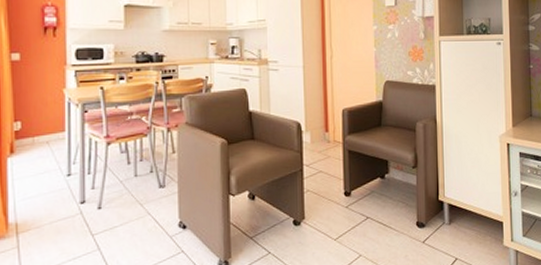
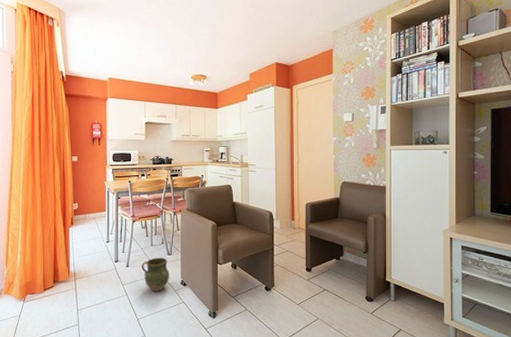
ceramic jug: none [120,192,163,241] -> present [141,258,170,292]

